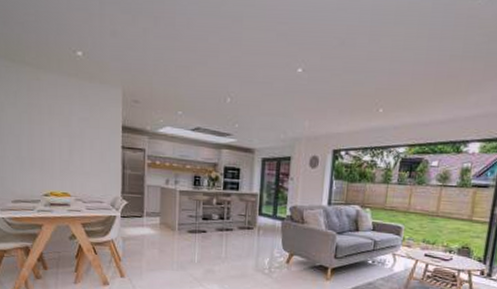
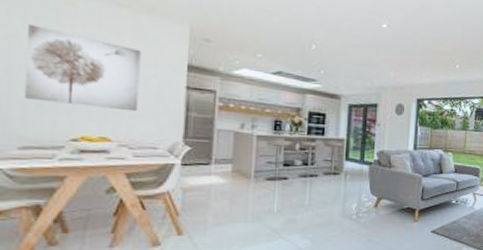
wall art: none [10,99,87,170] -> present [23,24,141,112]

